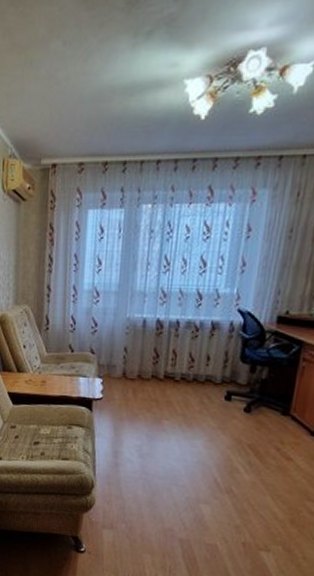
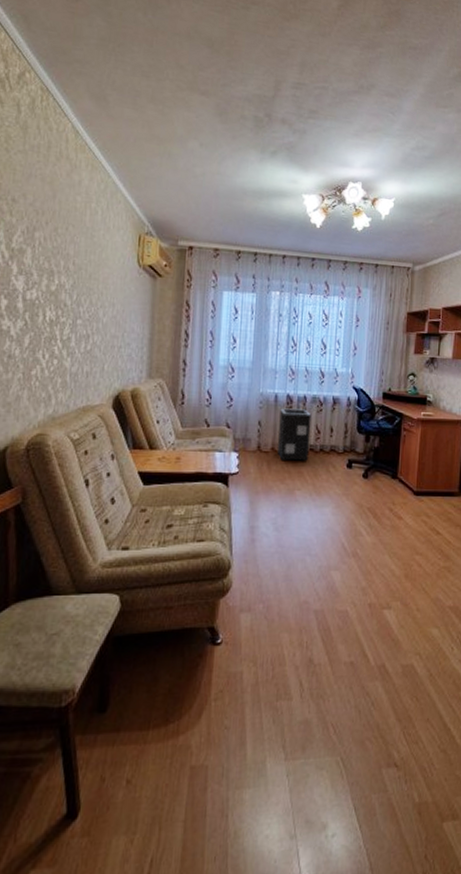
speaker: none [145,334,185,390] -> present [278,408,312,461]

